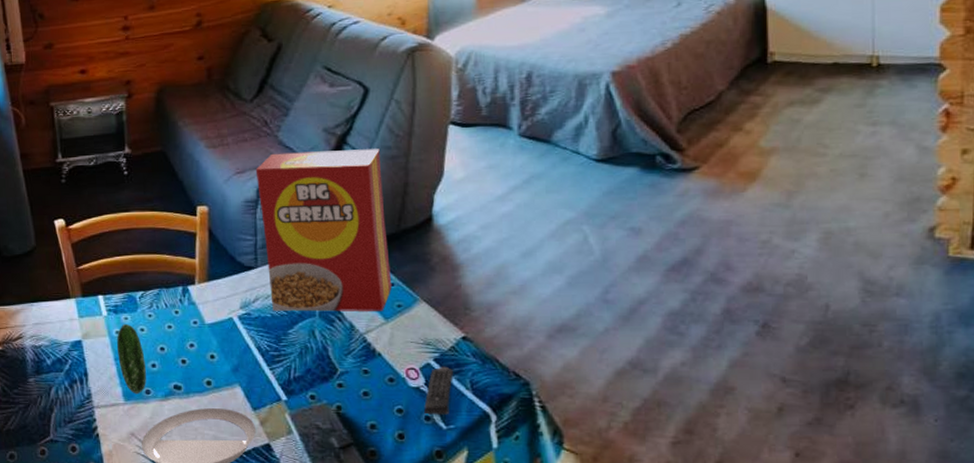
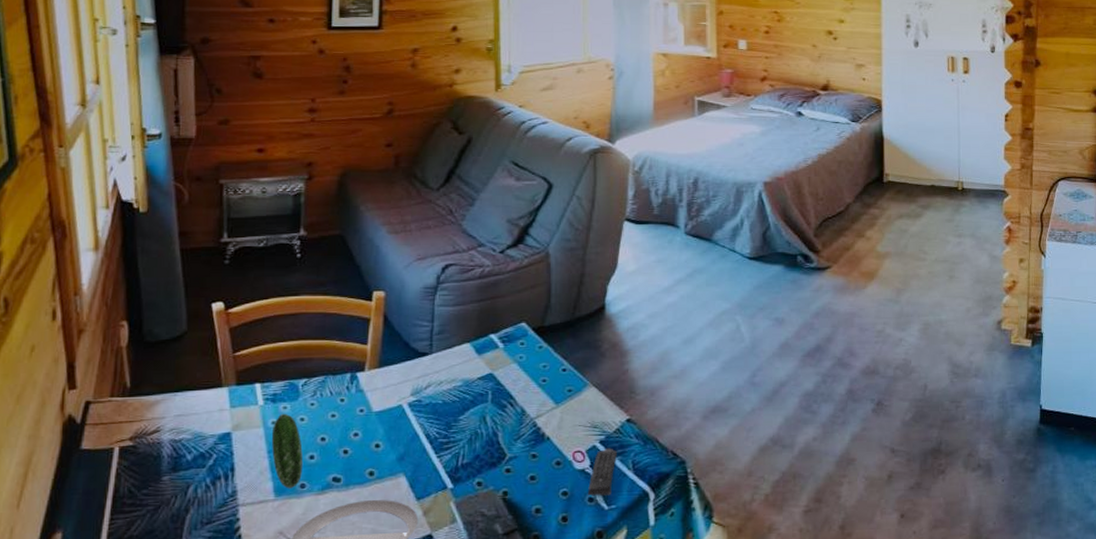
cereal box: present [255,149,392,312] -> none [437,241,564,398]

